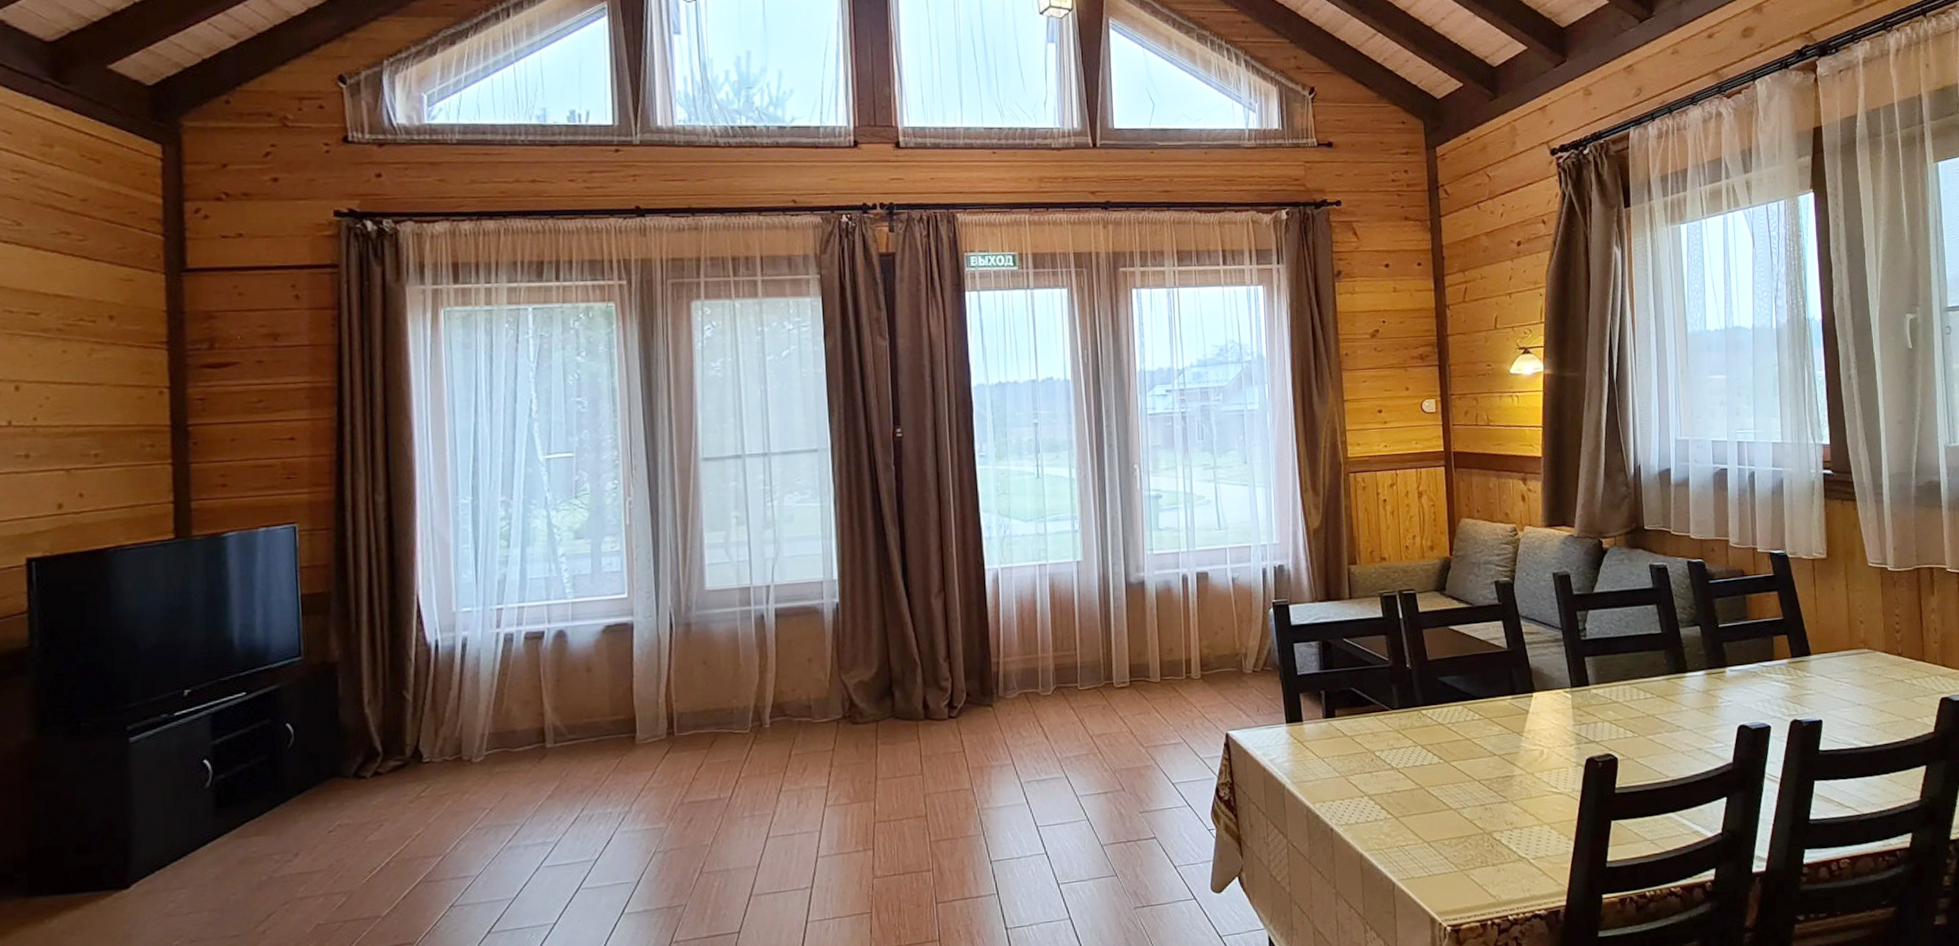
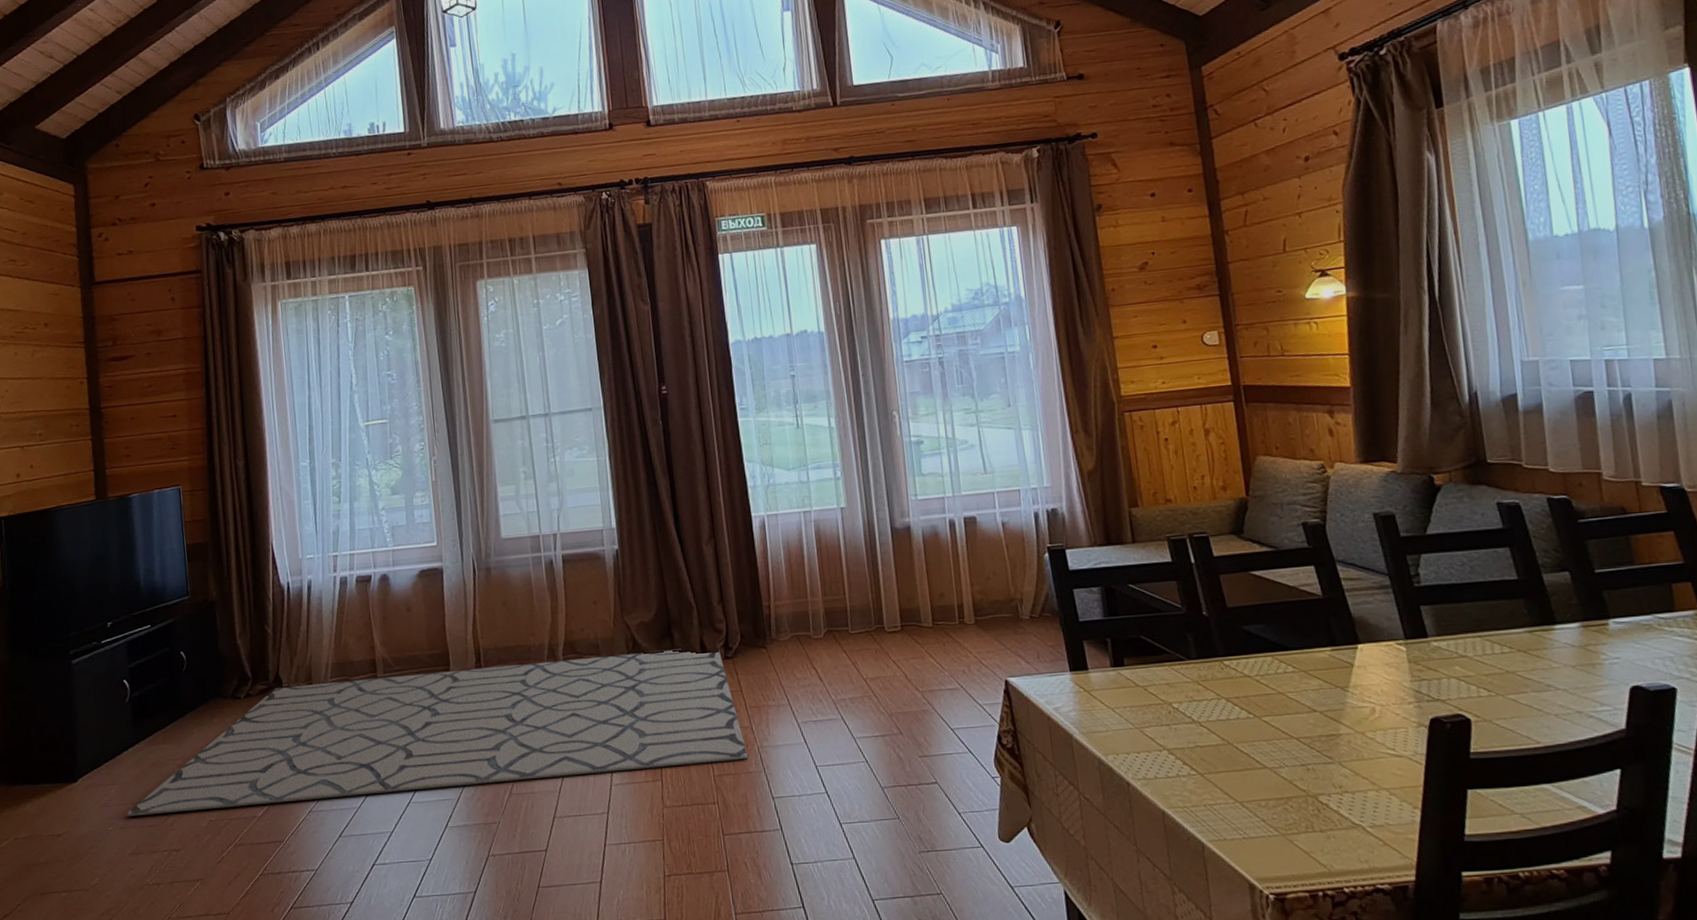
rug: none [200,709,967,926] -> present [126,649,748,816]

